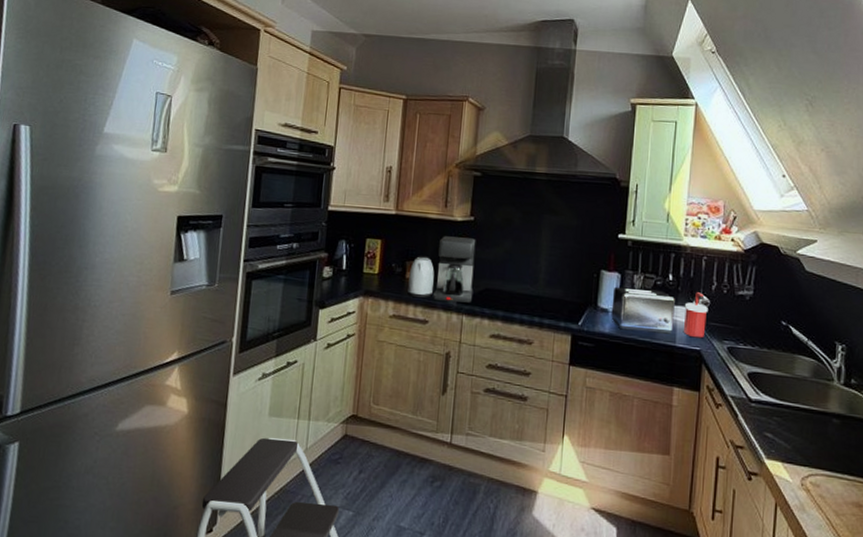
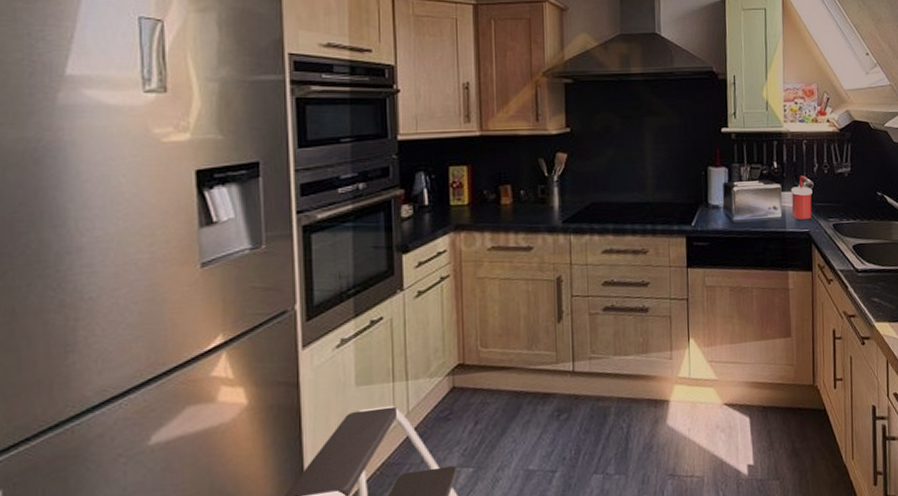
kettle: present [407,255,435,299] -> none [505,176,535,225]
coffee maker: present [432,236,476,303] -> none [533,151,579,223]

